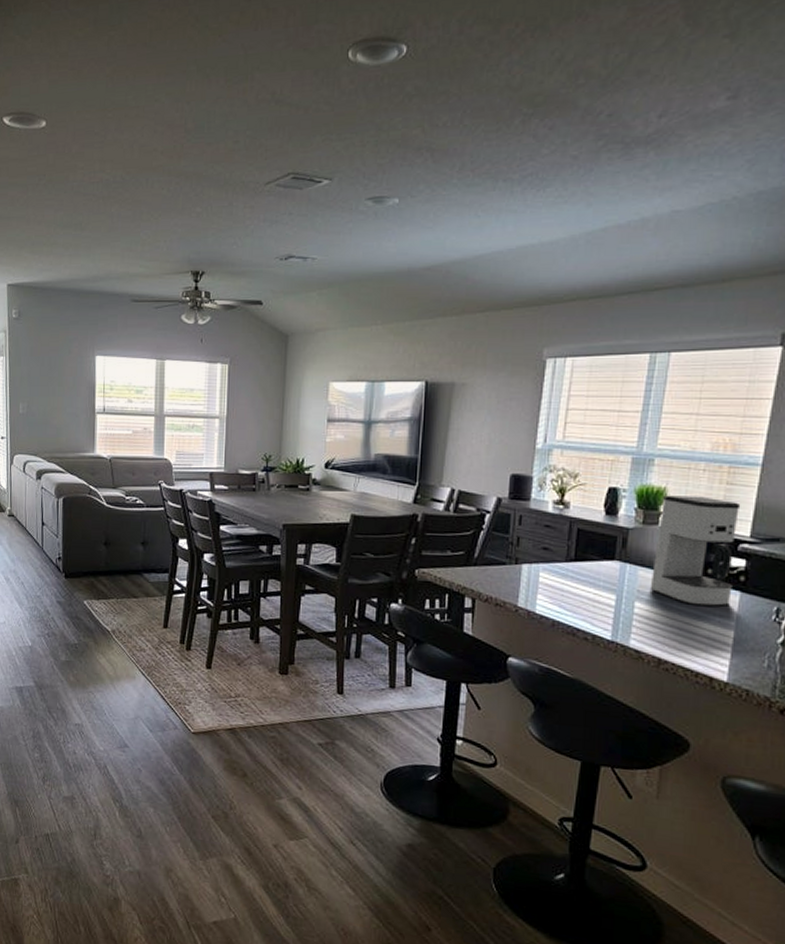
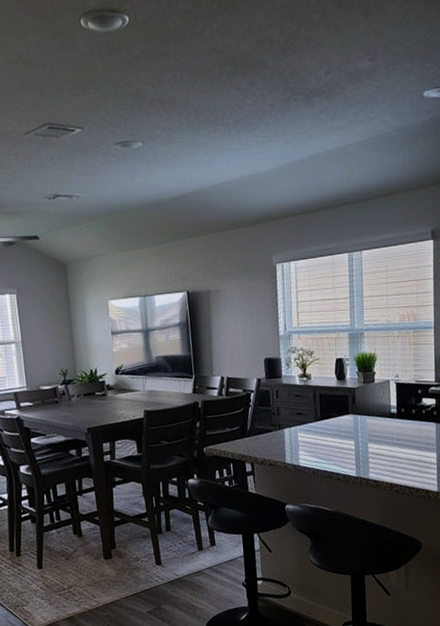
coffee maker: present [649,495,741,607] -> none [374,356,430,439]

